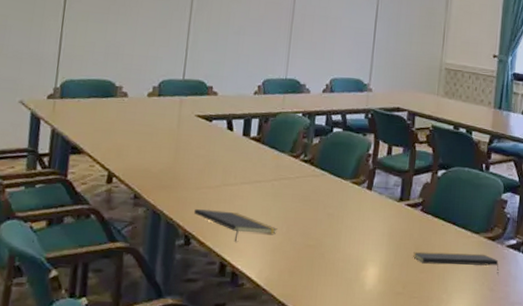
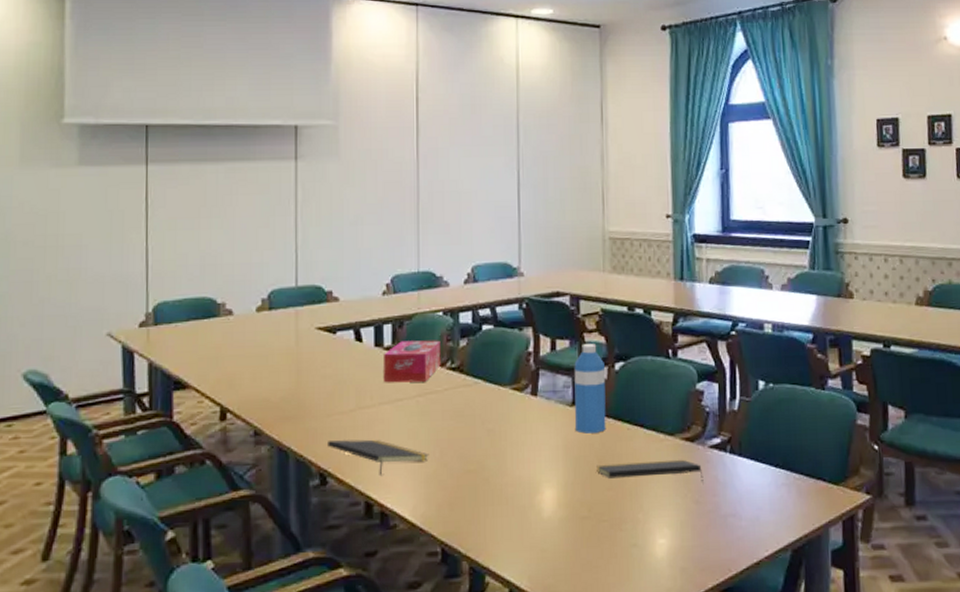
tissue box: none [247,134,298,169] -> present [384,340,441,383]
water bottle: none [399,152,430,226] -> present [574,344,606,434]

